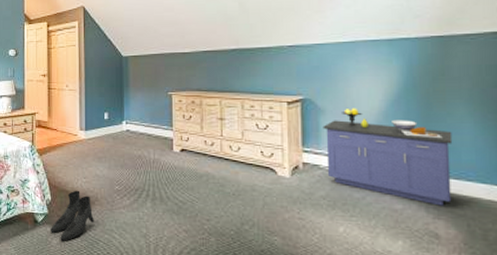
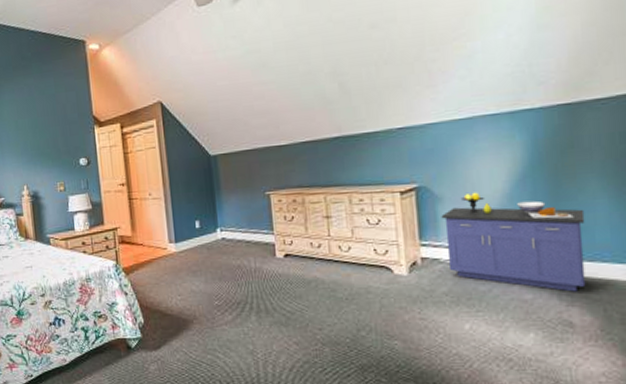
boots: present [51,190,94,241] -> none [146,309,194,366]

